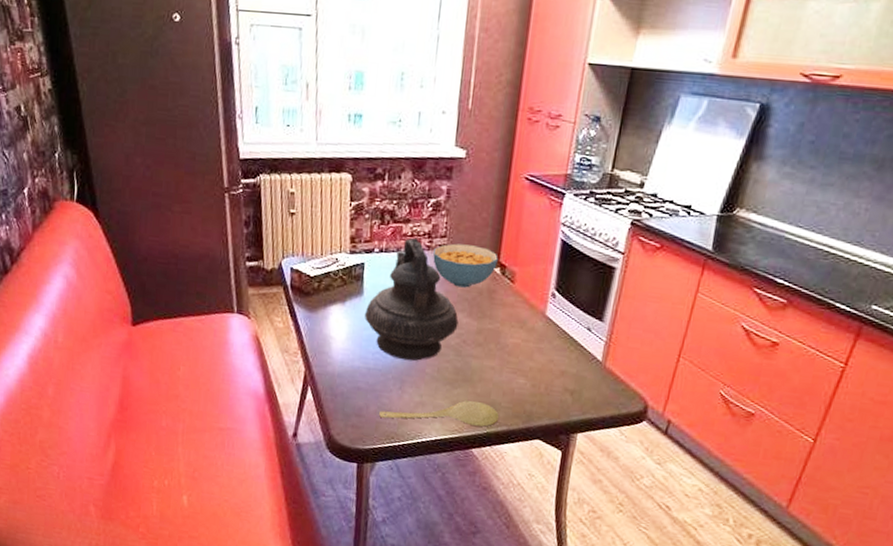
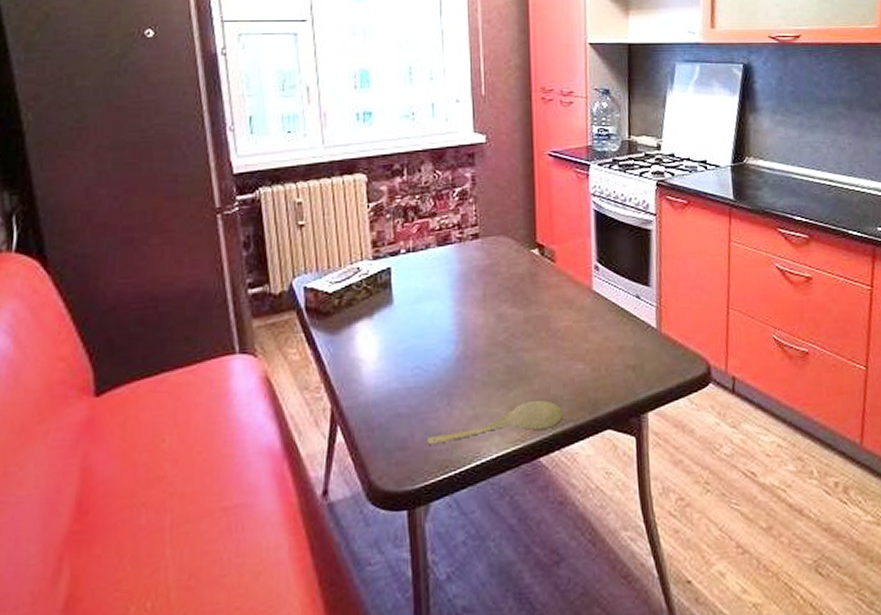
teapot: present [364,237,459,361] -> none [396,231,503,370]
cereal bowl: present [433,243,498,288] -> none [466,229,535,276]

